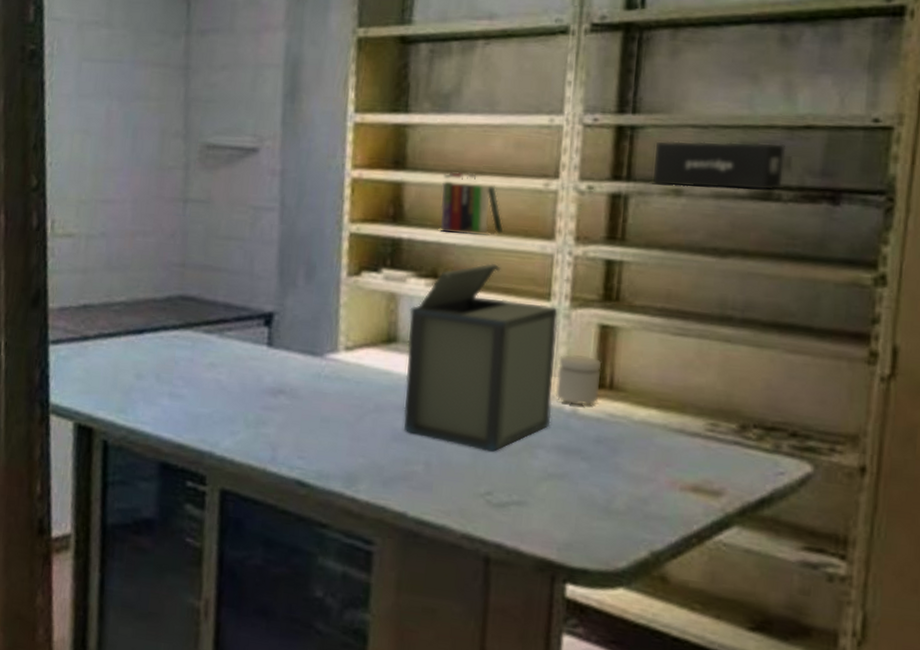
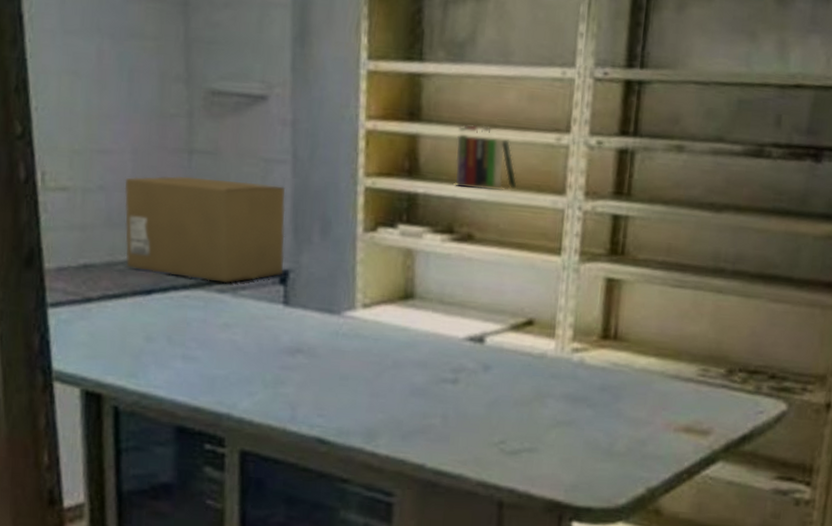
box: none [121,223,273,324] -> present [124,175,286,283]
cardboard box: present [404,263,558,452] -> none [421,218,568,403]
jar: present [556,355,602,405] -> none [565,307,608,356]
box: present [652,140,786,191] -> none [657,96,778,148]

